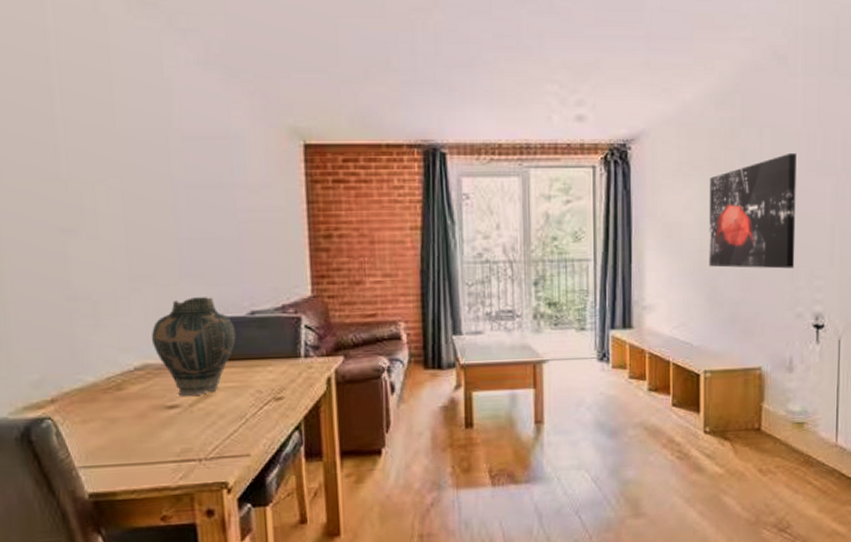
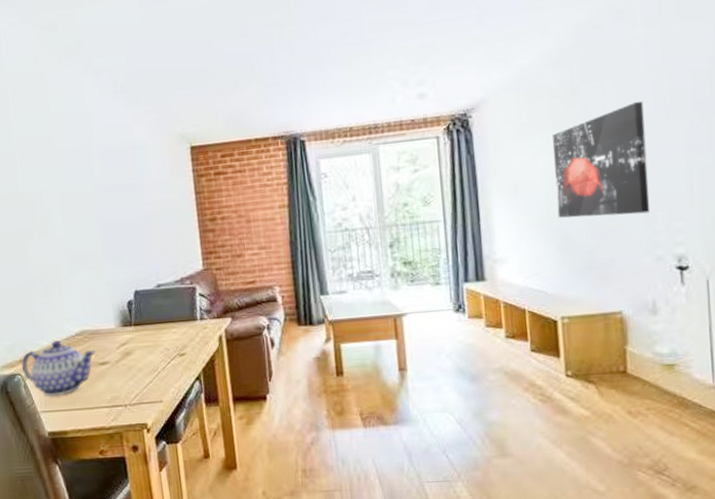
teapot: none [54,376,163,448] -> present [22,340,96,397]
vase: present [151,297,236,396] -> none [86,275,147,355]

